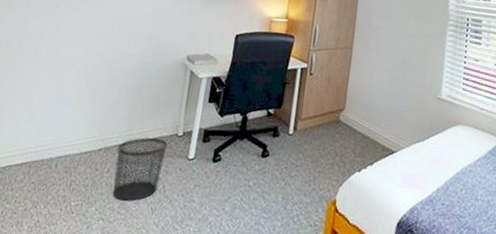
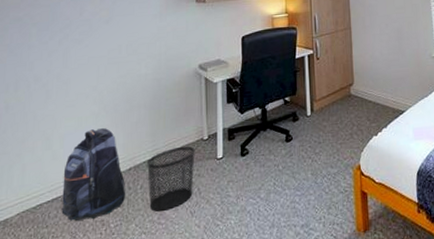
backpack: none [27,100,94,192] -> present [61,128,126,222]

